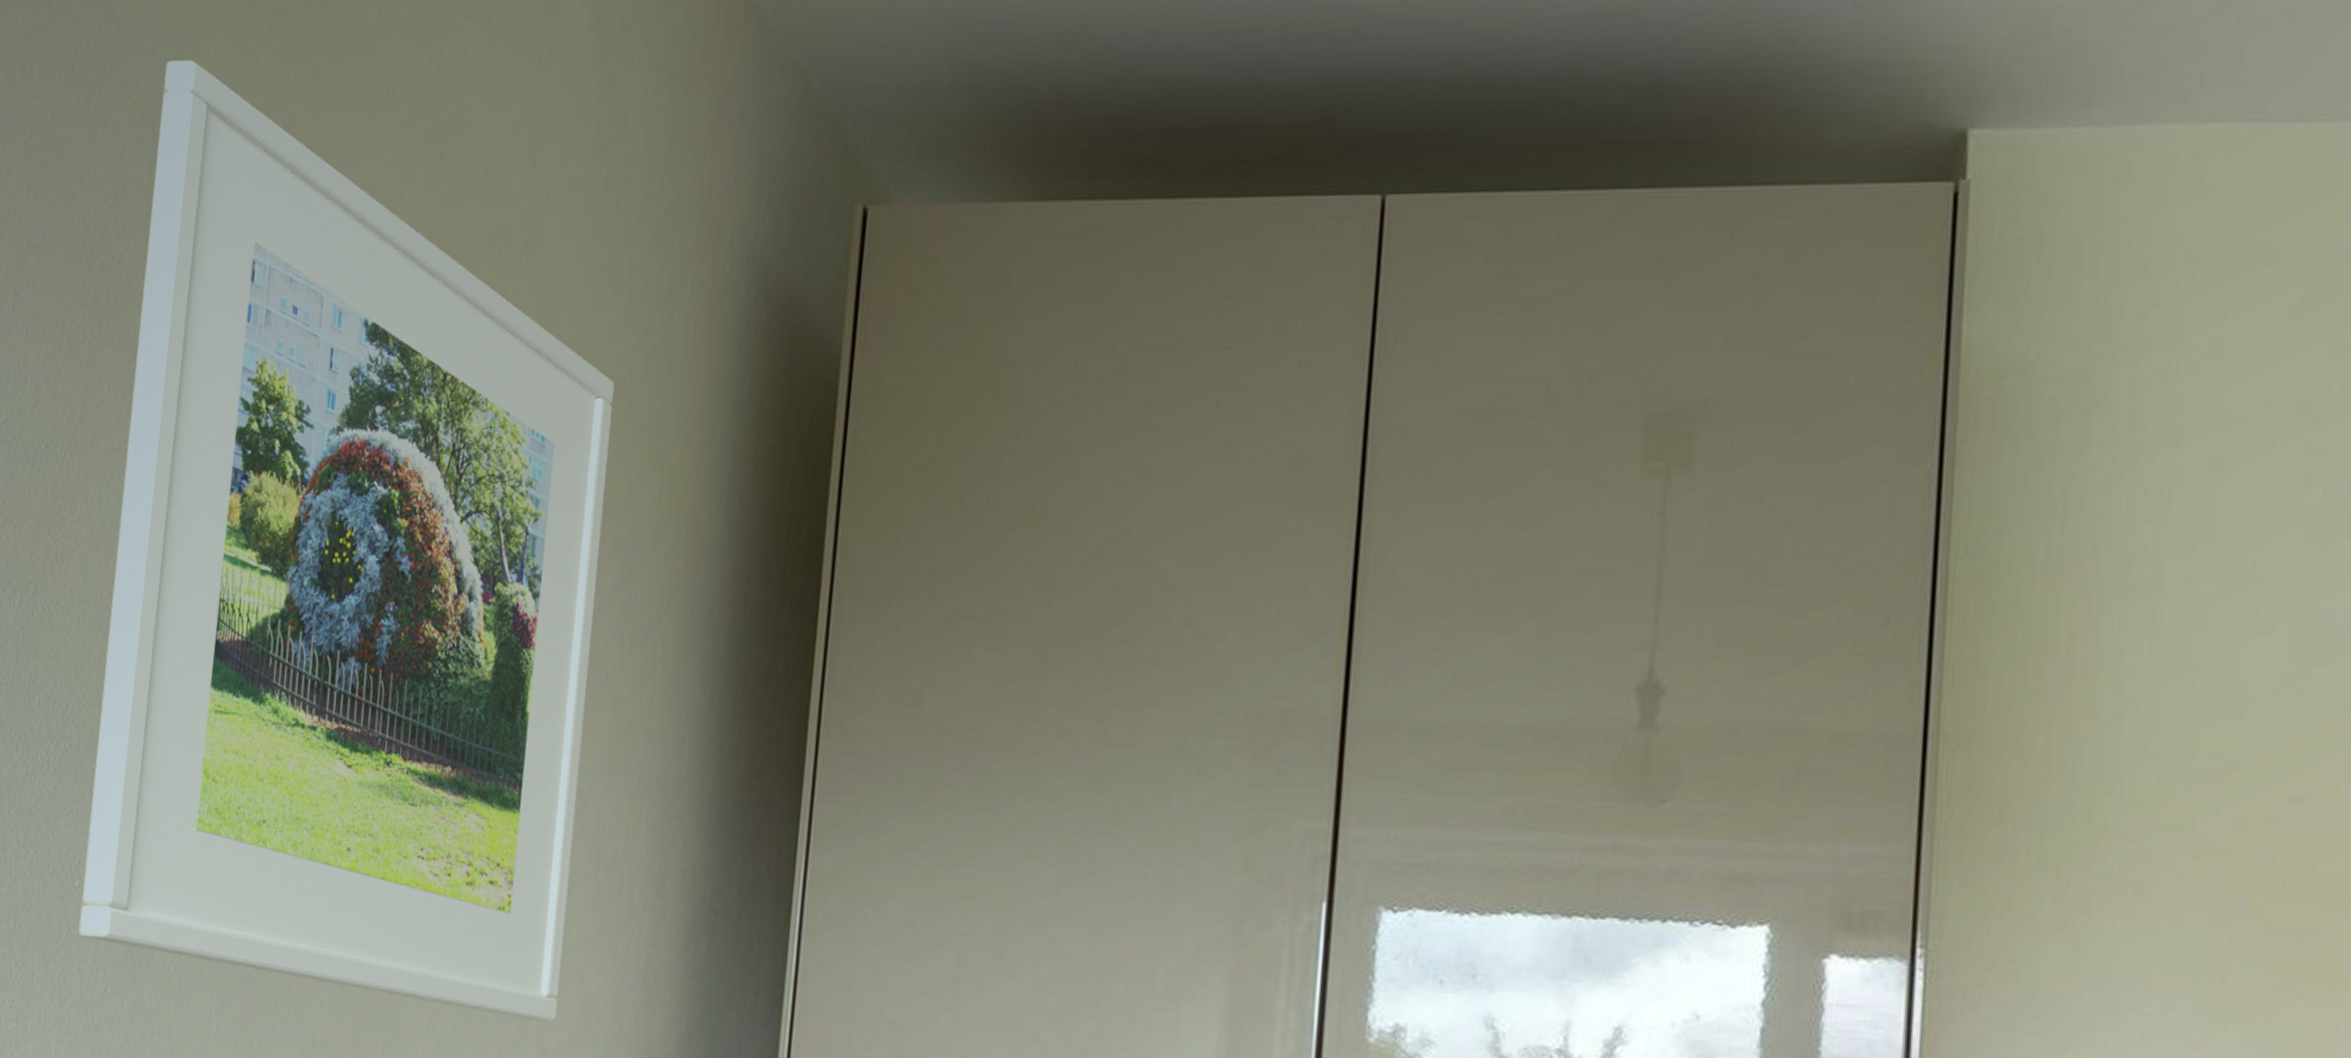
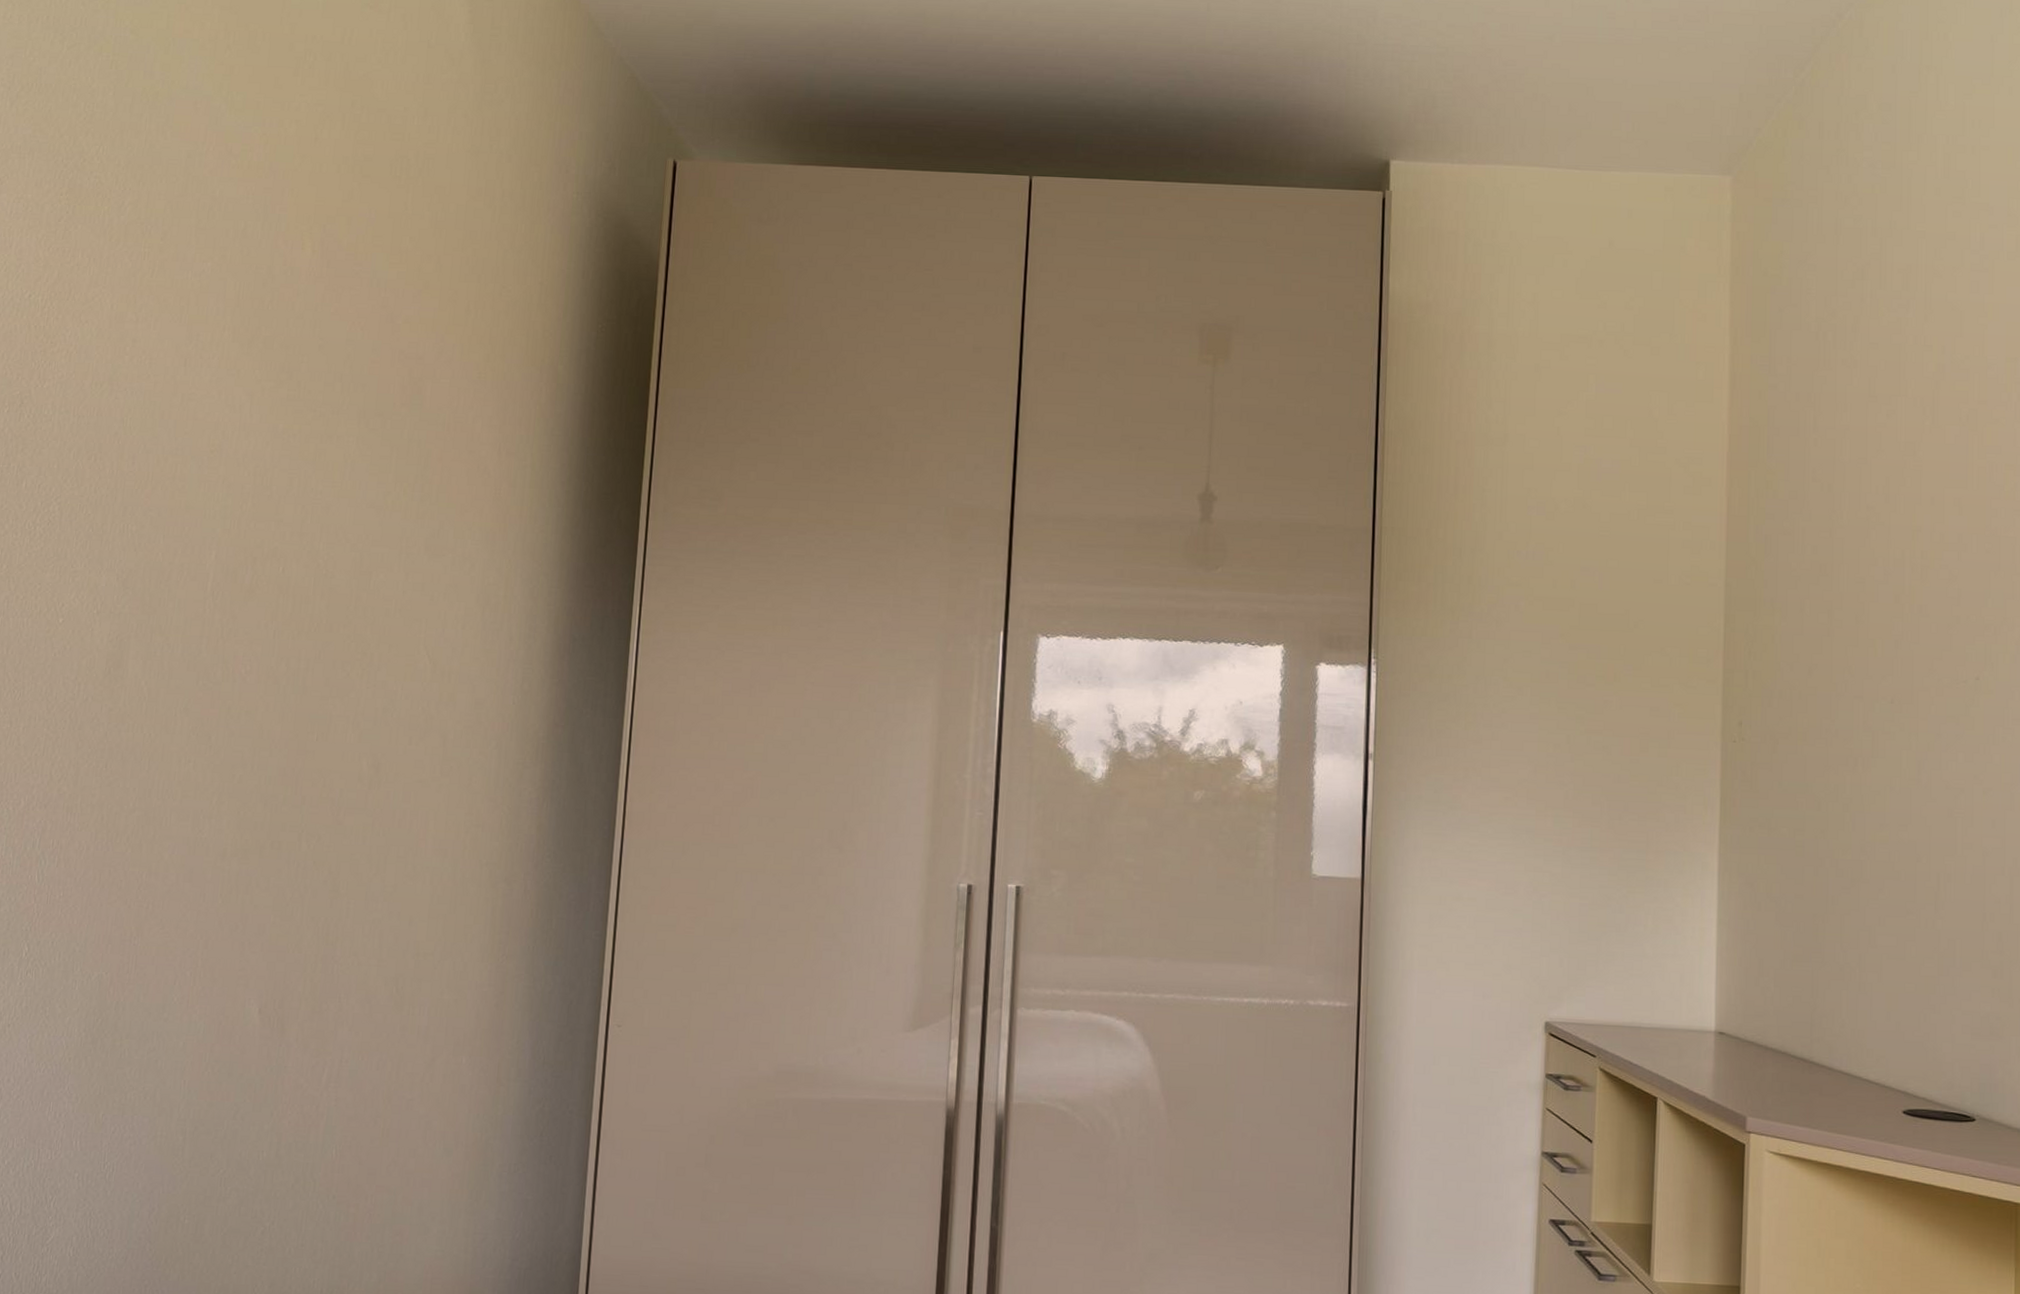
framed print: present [78,60,614,1023] -> none [62,19,491,718]

